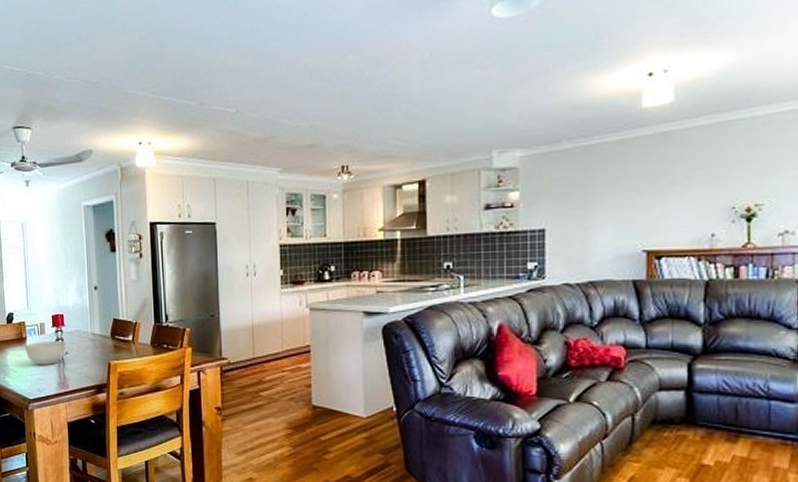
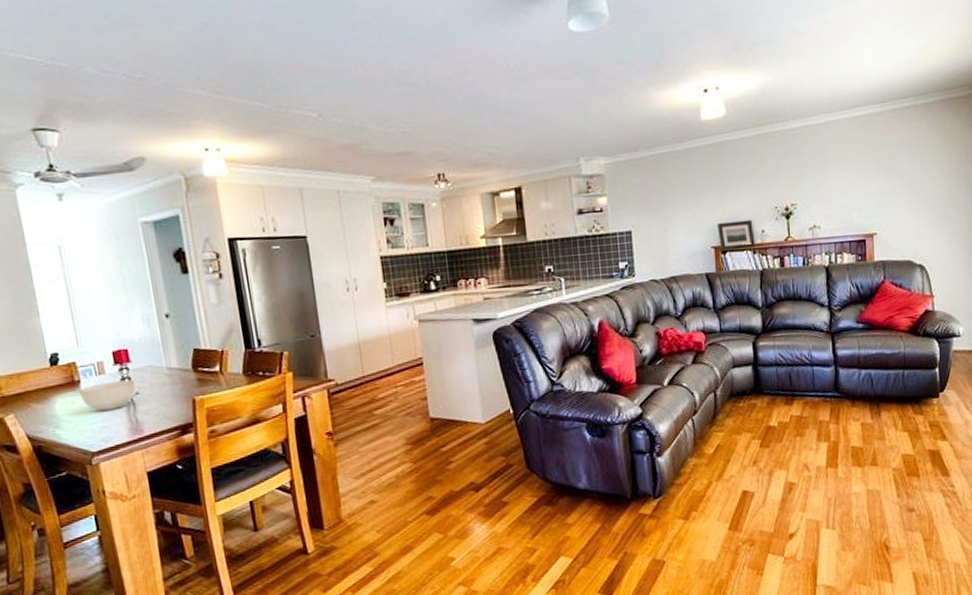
picture frame: none [651,221,702,256] -> present [716,219,756,251]

